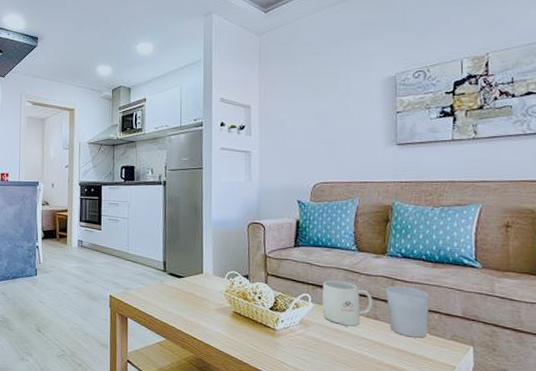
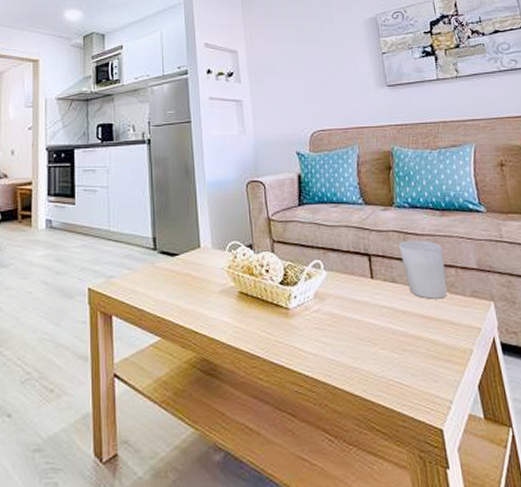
mug: present [321,280,373,326] -> none [333,240,389,294]

